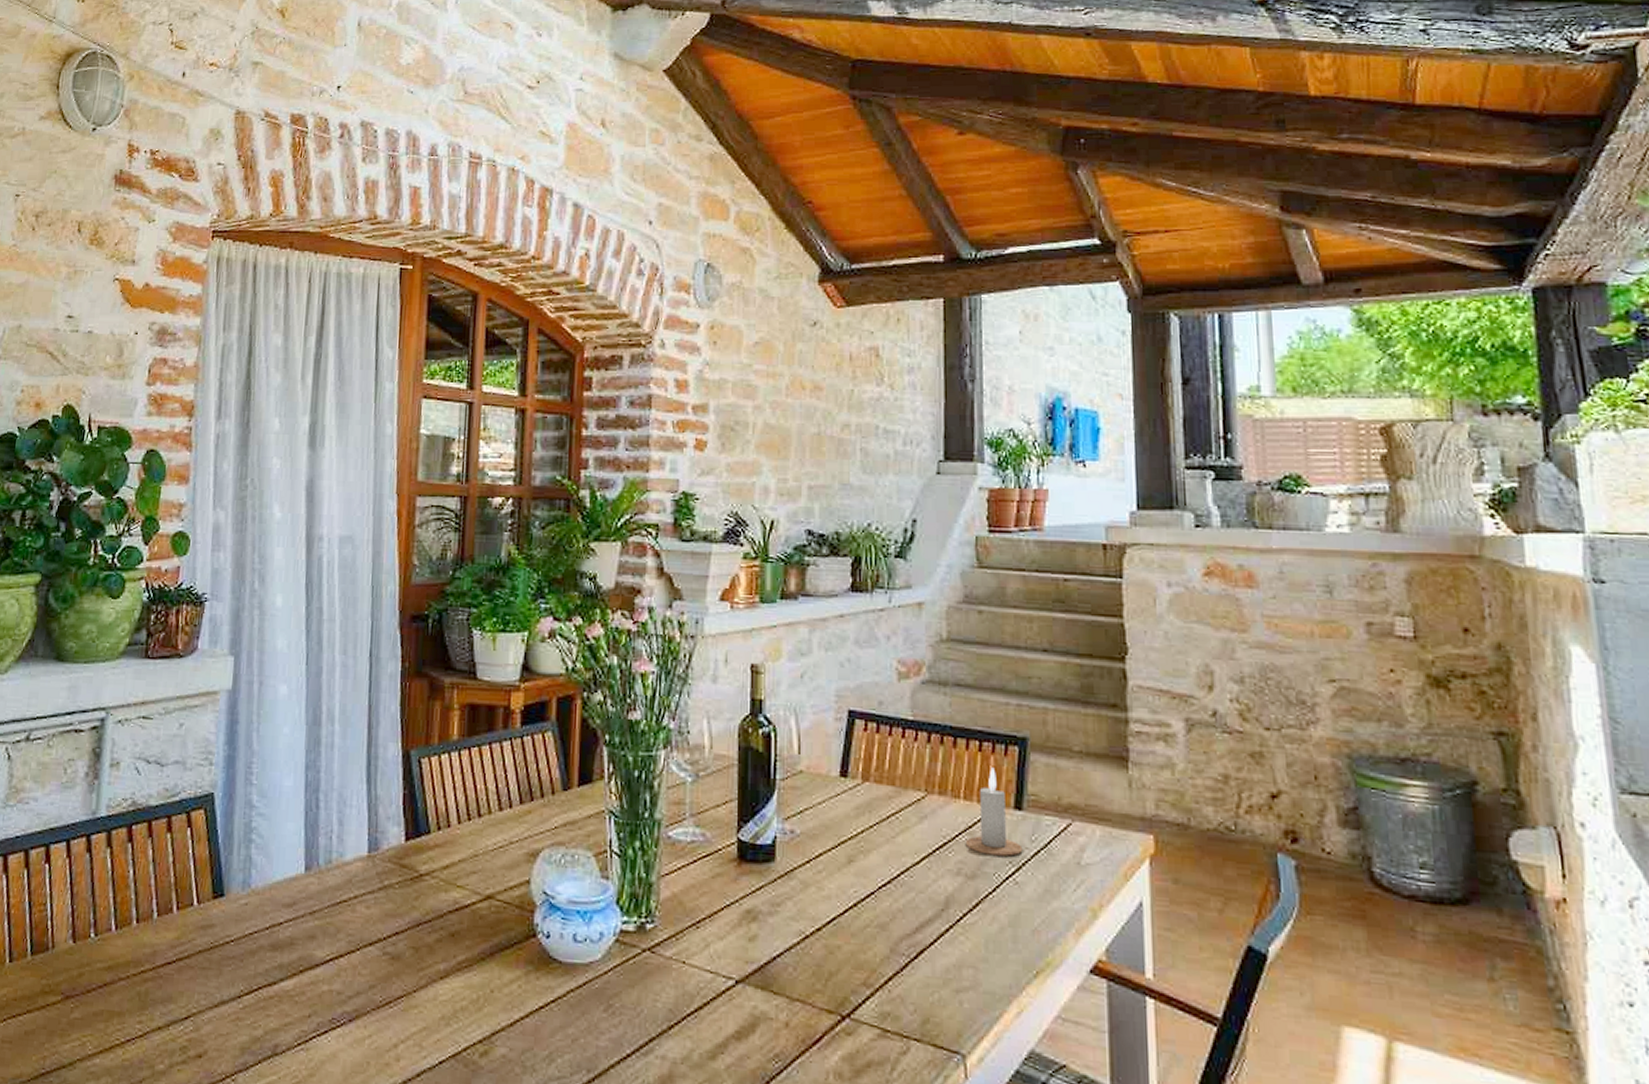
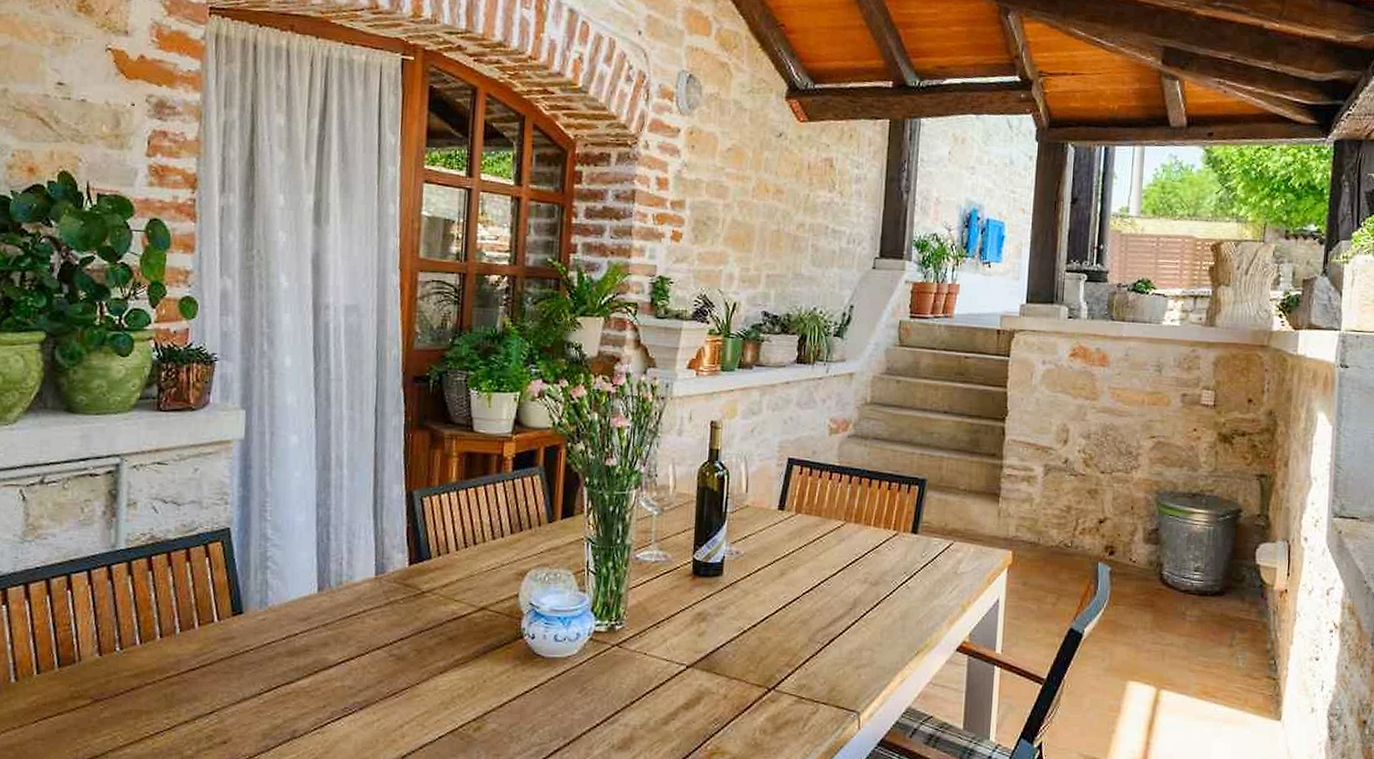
candle: present [965,767,1023,857] -> none [872,502,915,568]

